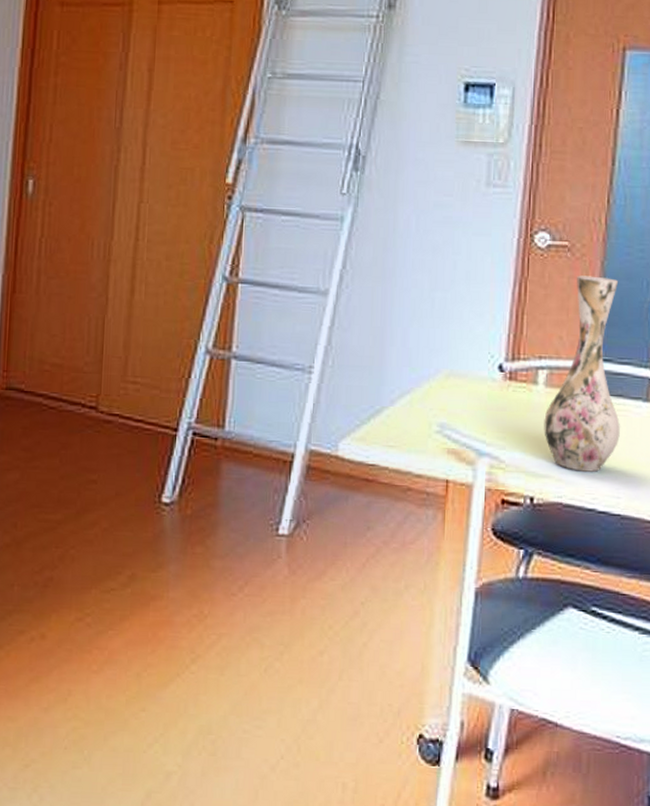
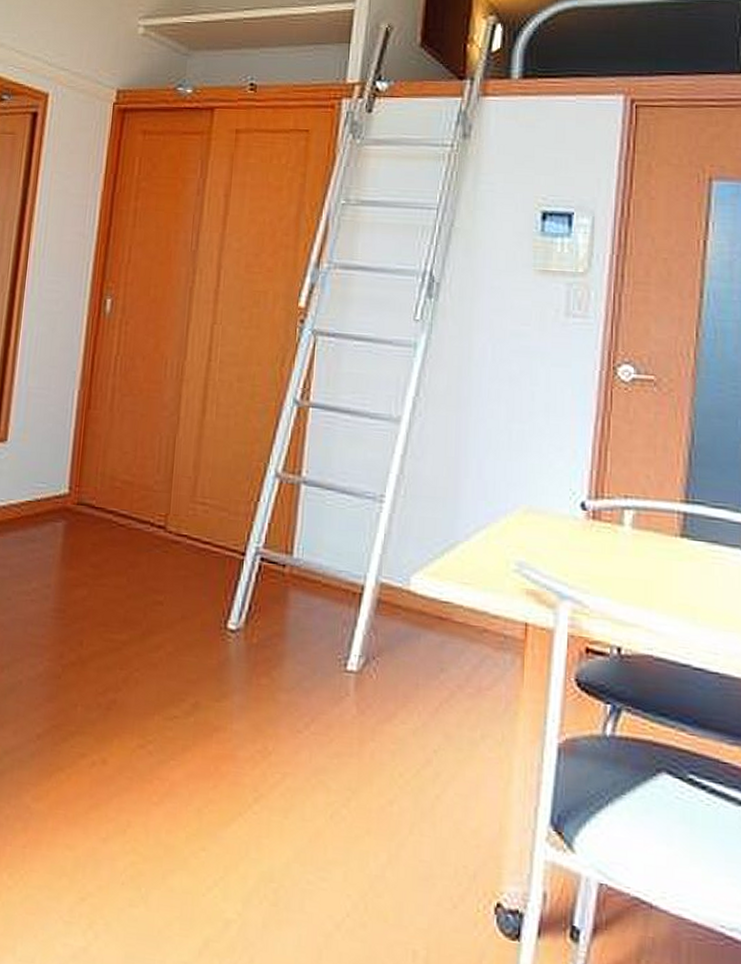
vase: present [544,275,620,472] -> none [631,411,716,624]

